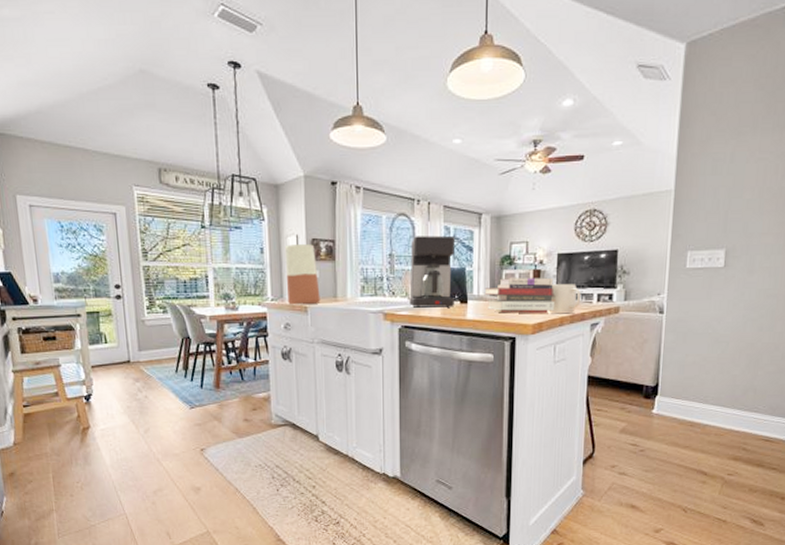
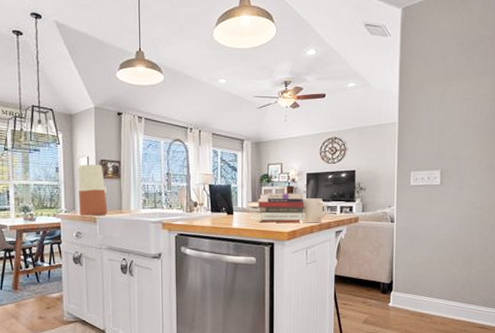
coffee maker: present [409,235,455,308] -> none [184,158,223,218]

